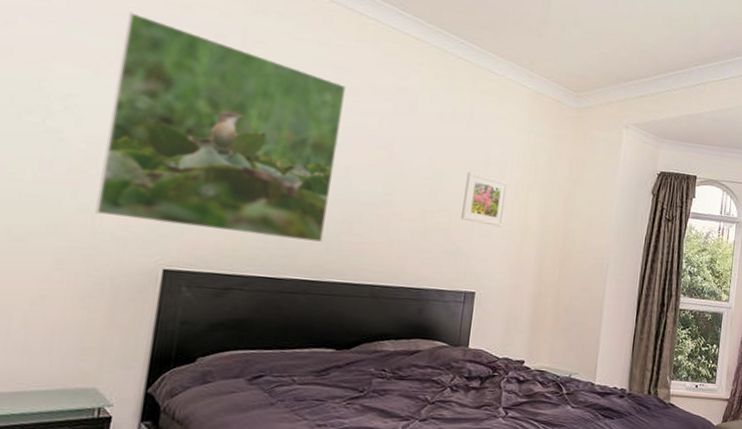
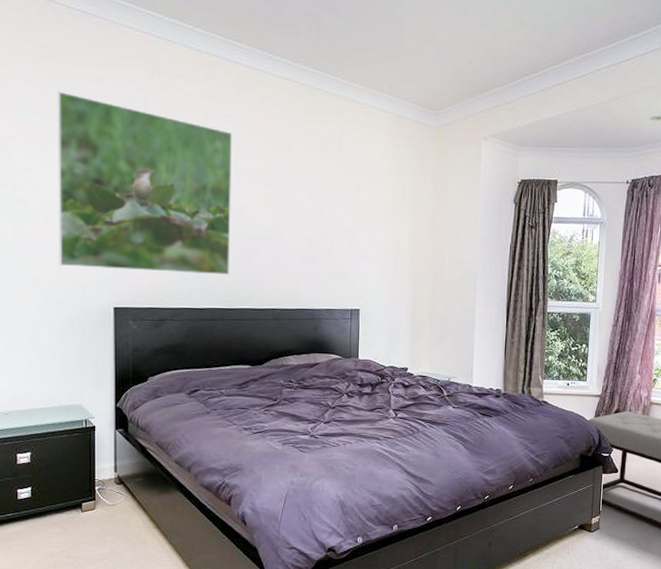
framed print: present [461,171,509,227] -> none [341,199,380,248]

